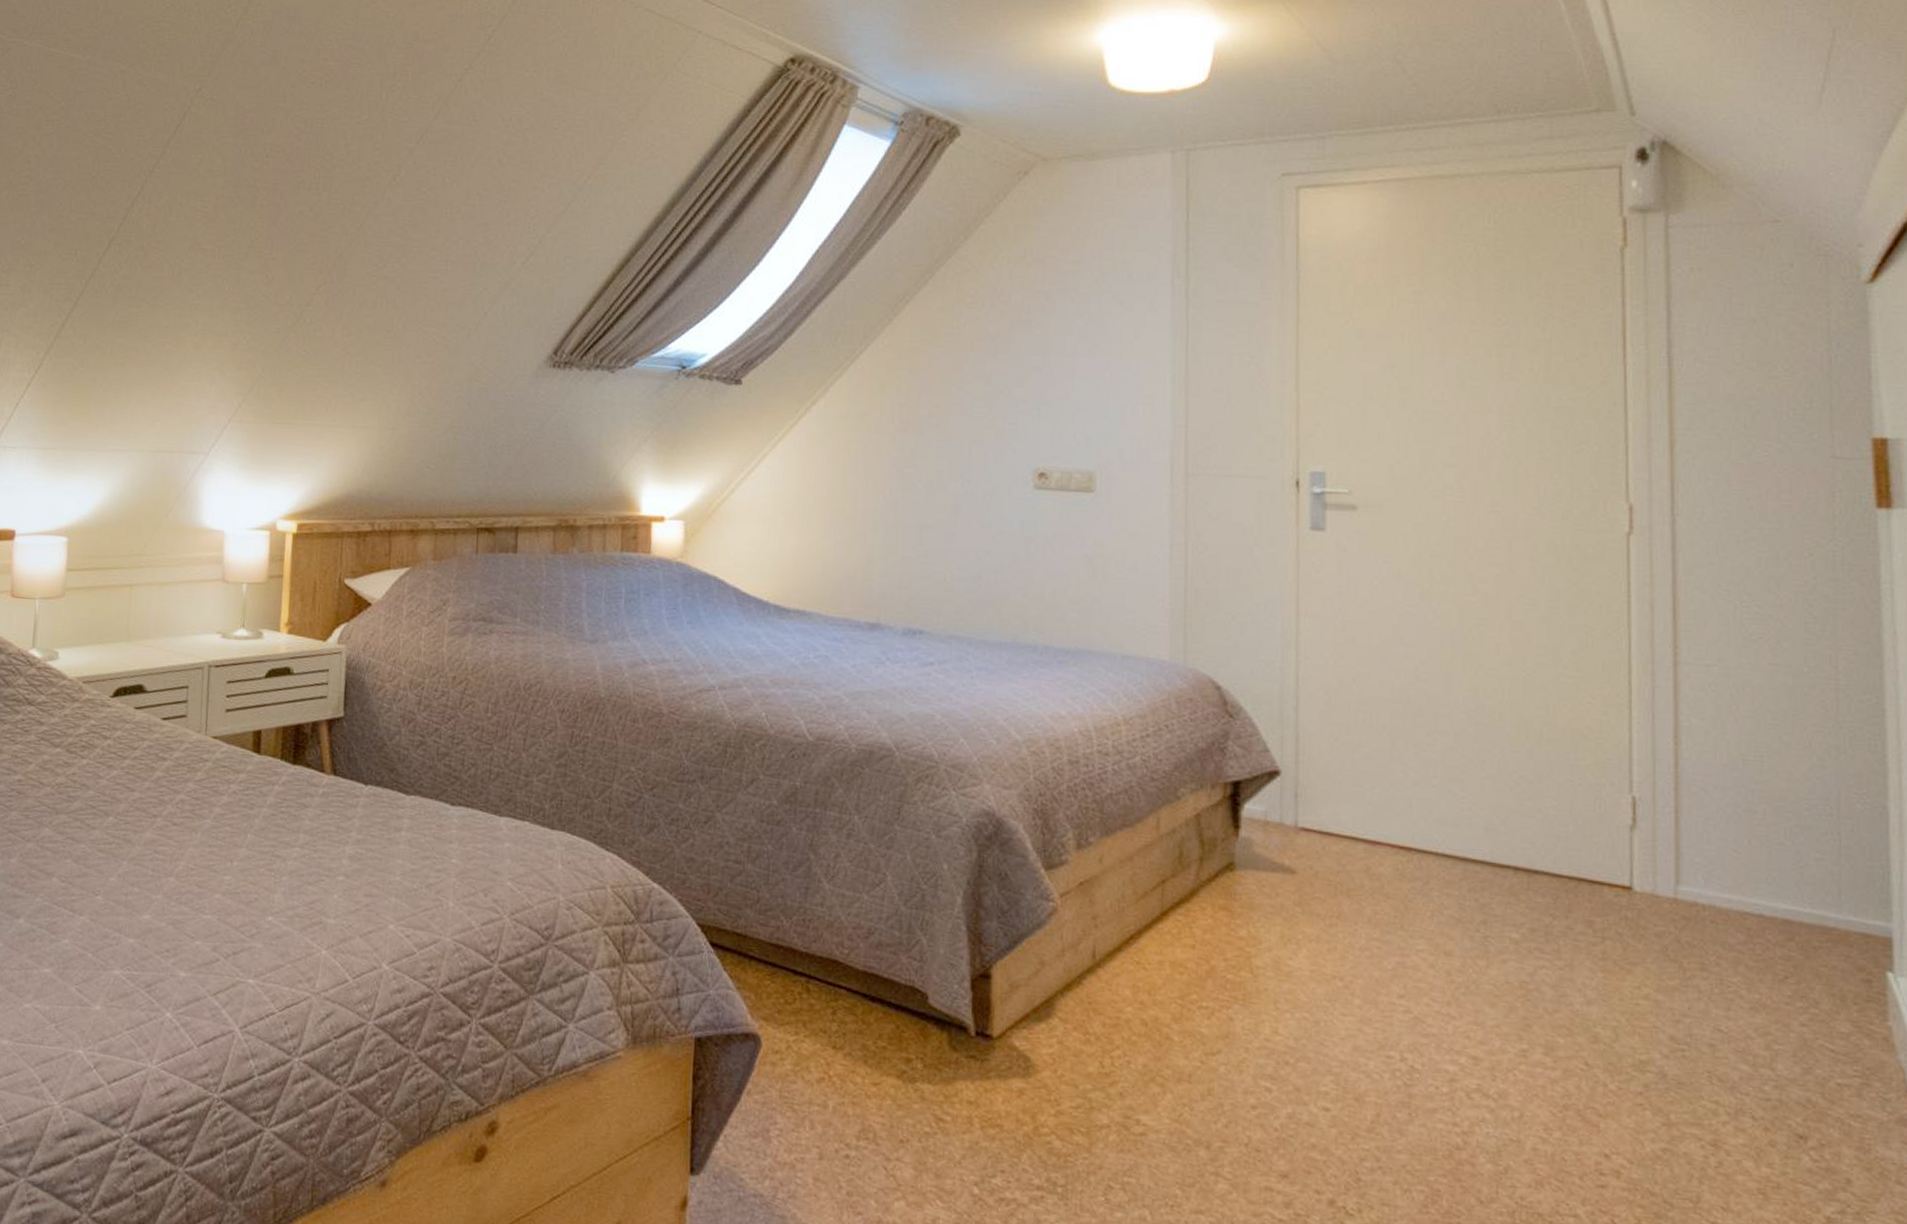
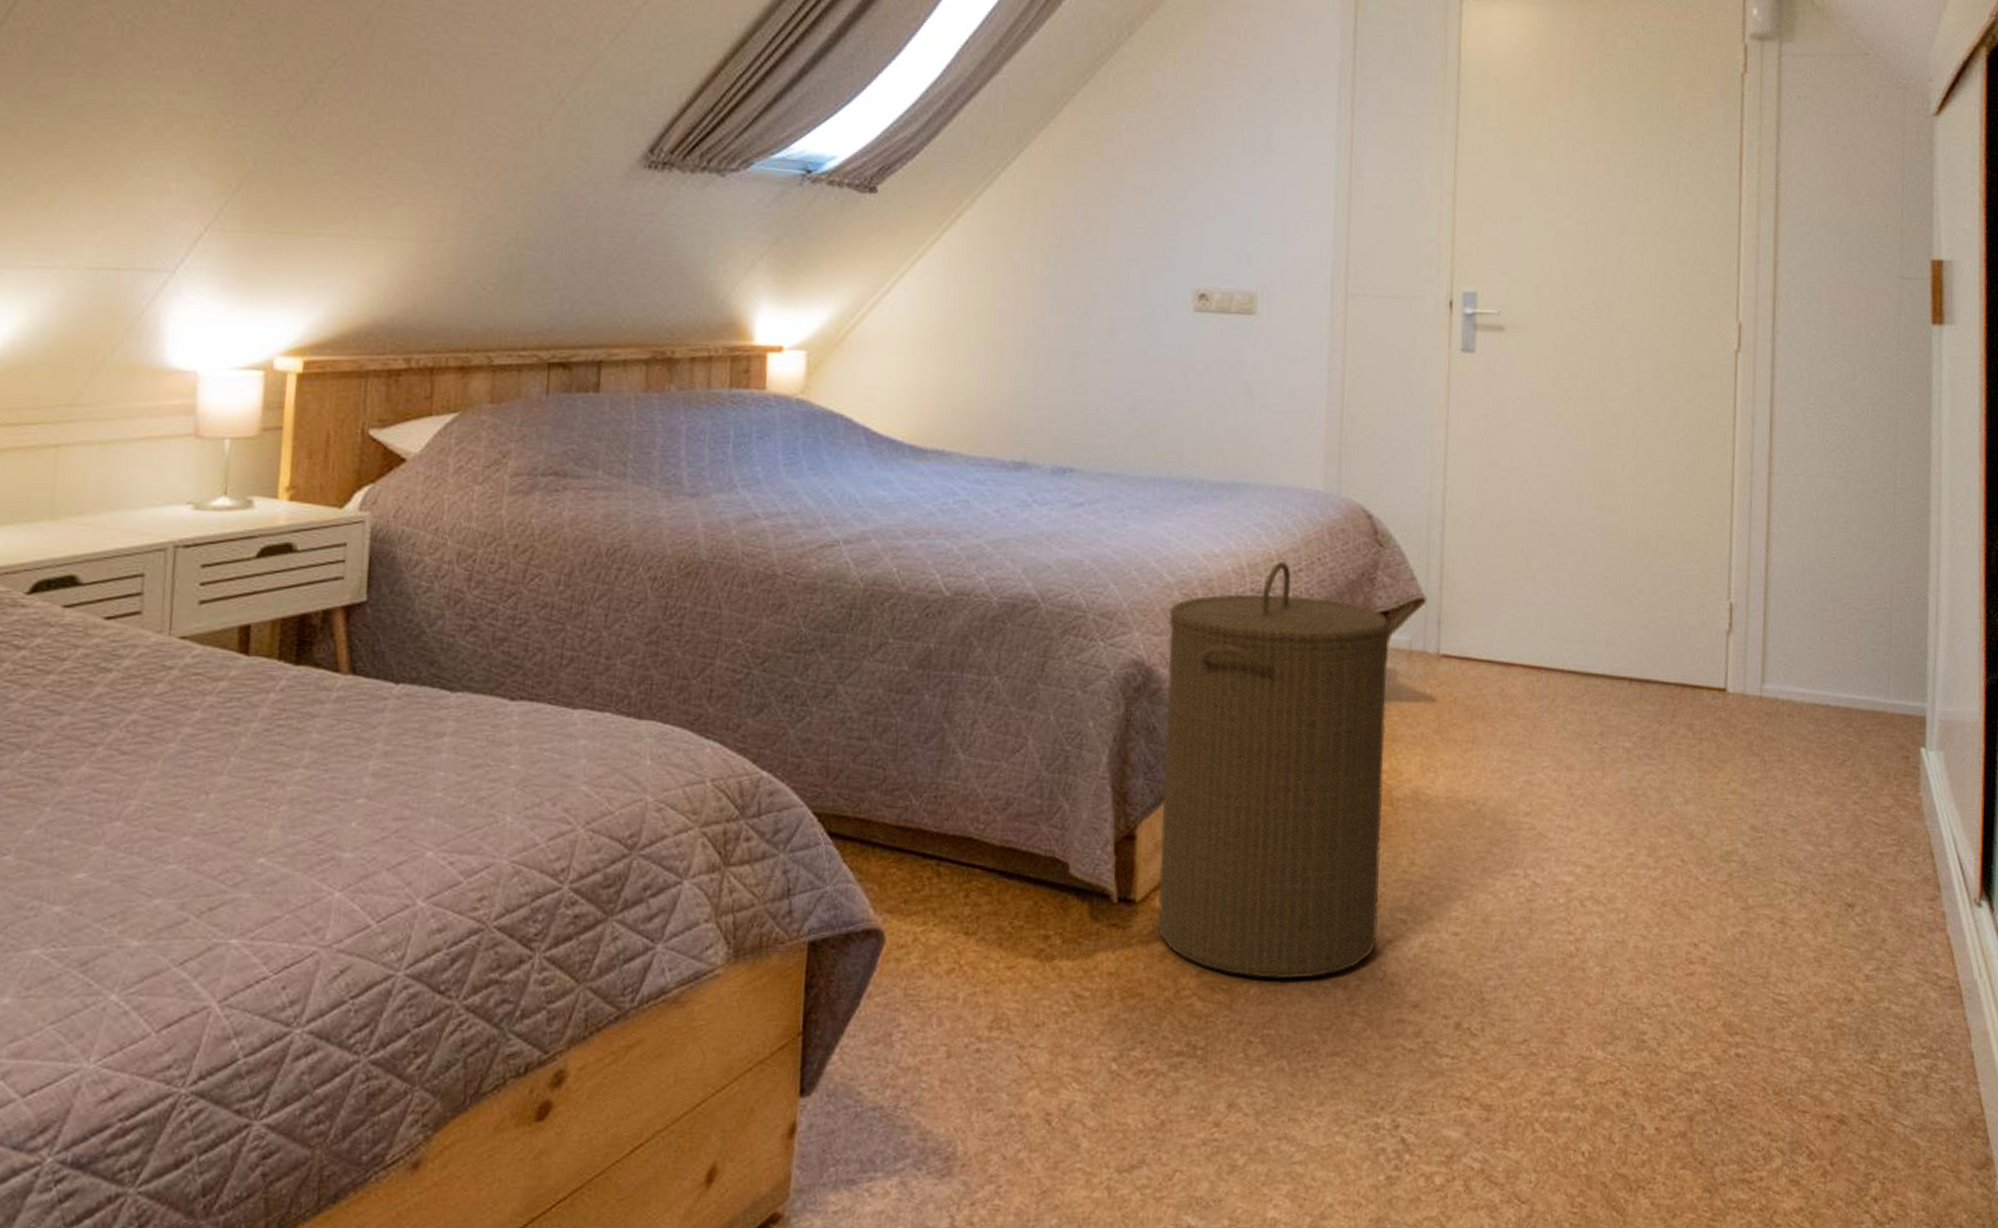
laundry hamper: none [1014,726,1243,1133] -> present [1157,562,1390,979]

